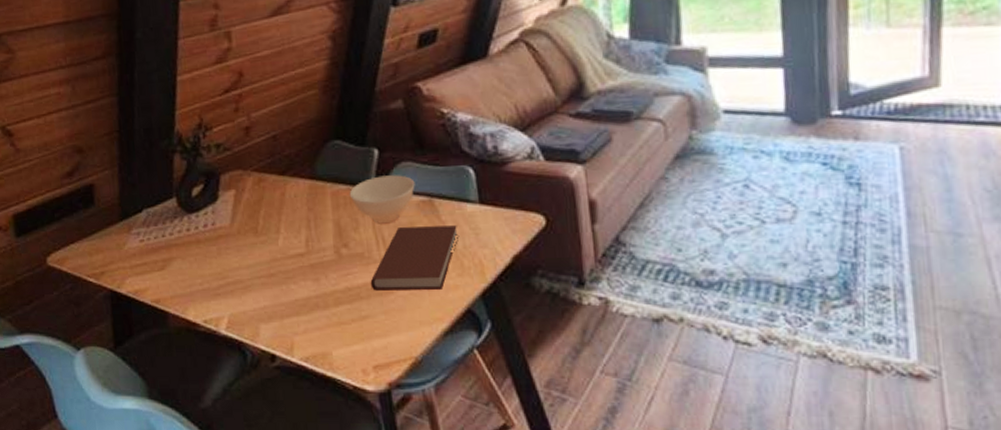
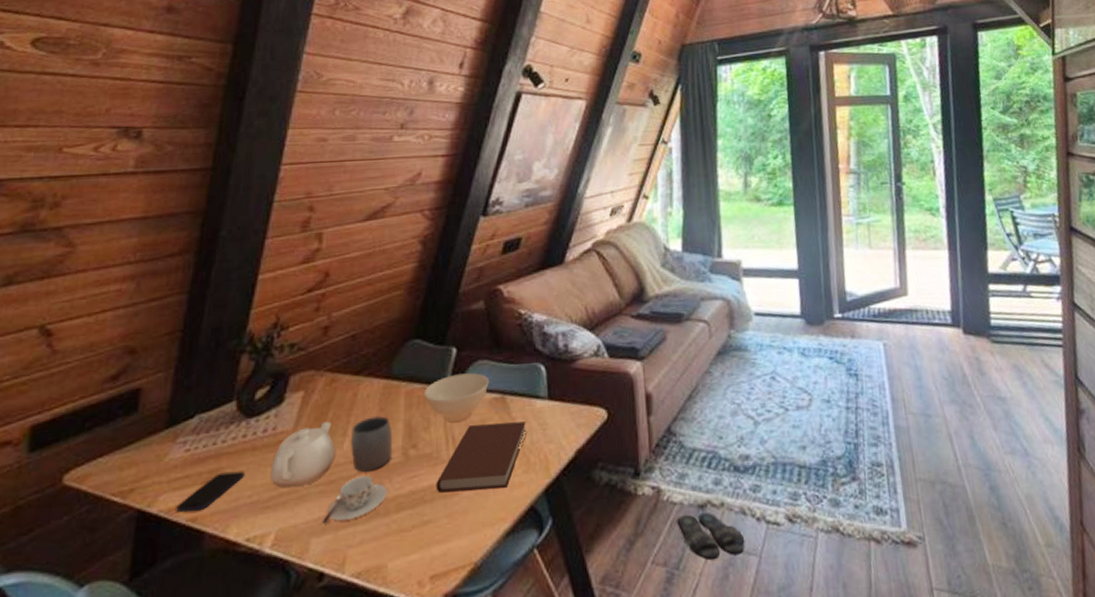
smartphone: none [141,261,195,295] -> present [176,470,246,513]
teapot: none [215,219,273,278] -> present [271,421,336,488]
teacup: none [268,271,325,313] -> present [322,476,388,525]
mug: none [284,214,325,267] -> present [351,415,393,472]
slippers: none [629,326,709,374] -> present [678,511,746,559]

